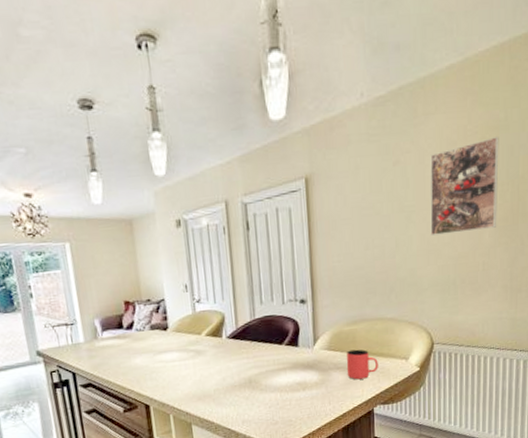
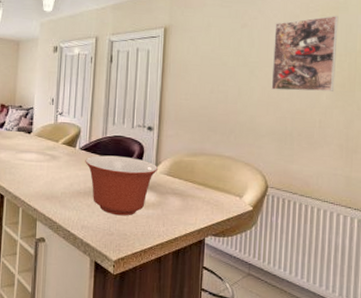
mixing bowl: none [235,337,318,403] -> present [85,155,159,216]
cup: present [346,349,378,380] -> none [182,179,213,208]

